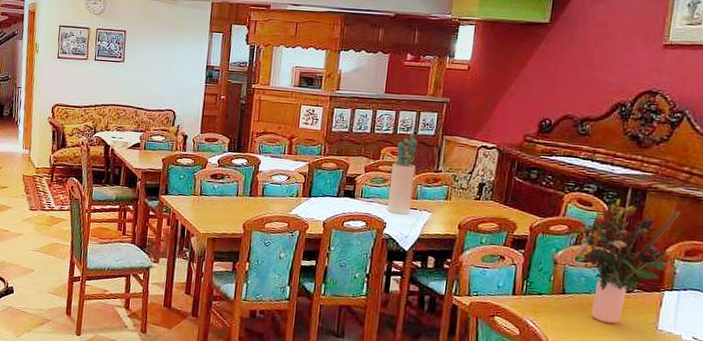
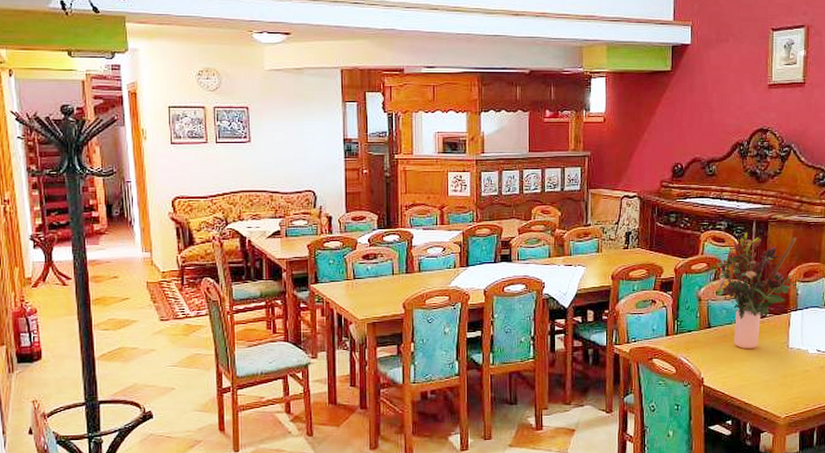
vase: present [387,130,419,215] -> none [543,187,567,273]

